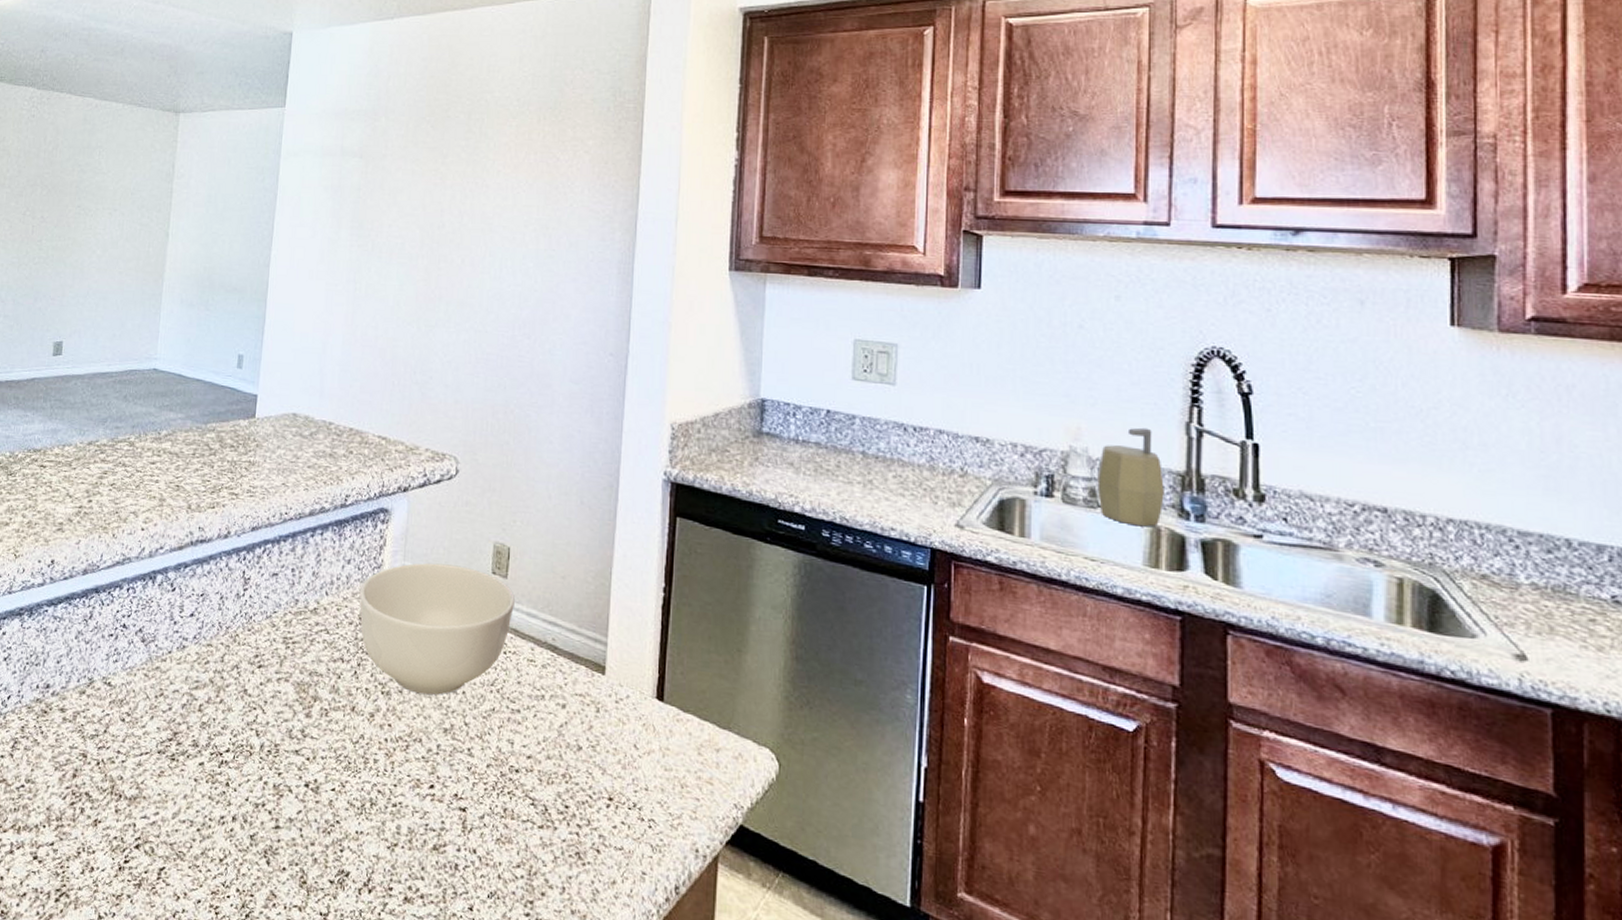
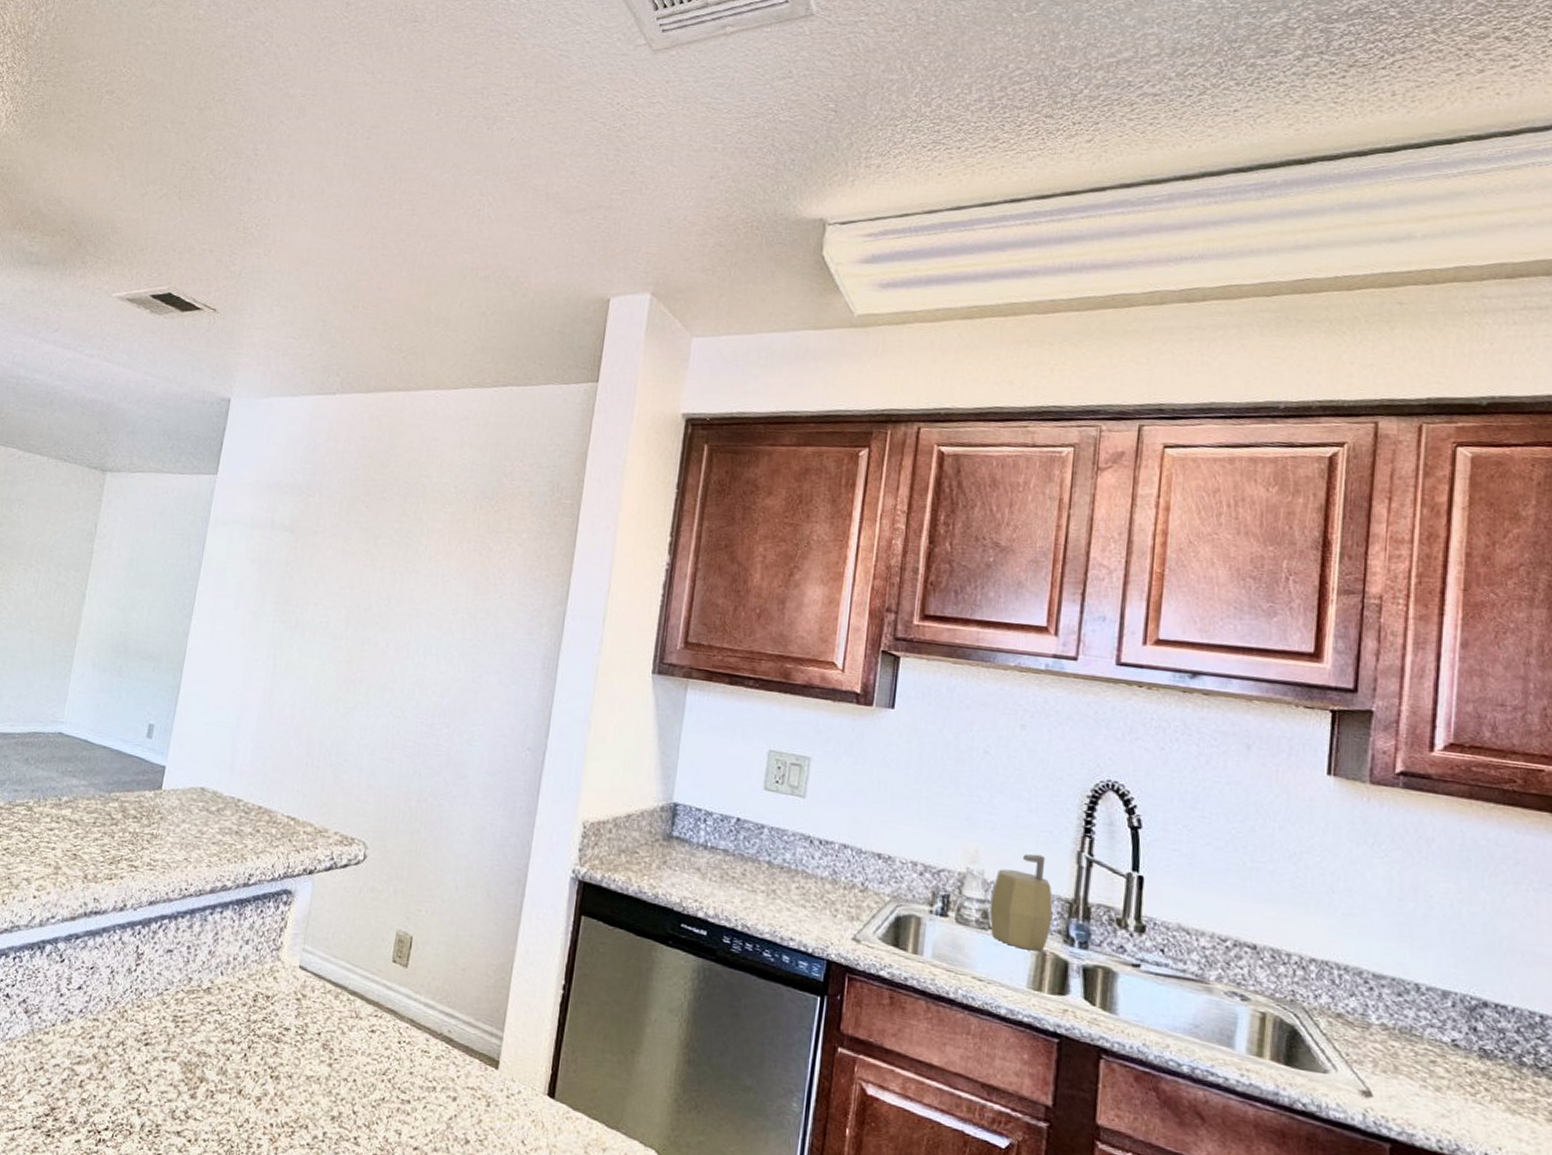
bowl: present [359,562,516,695] -> none [254,947,415,1082]

